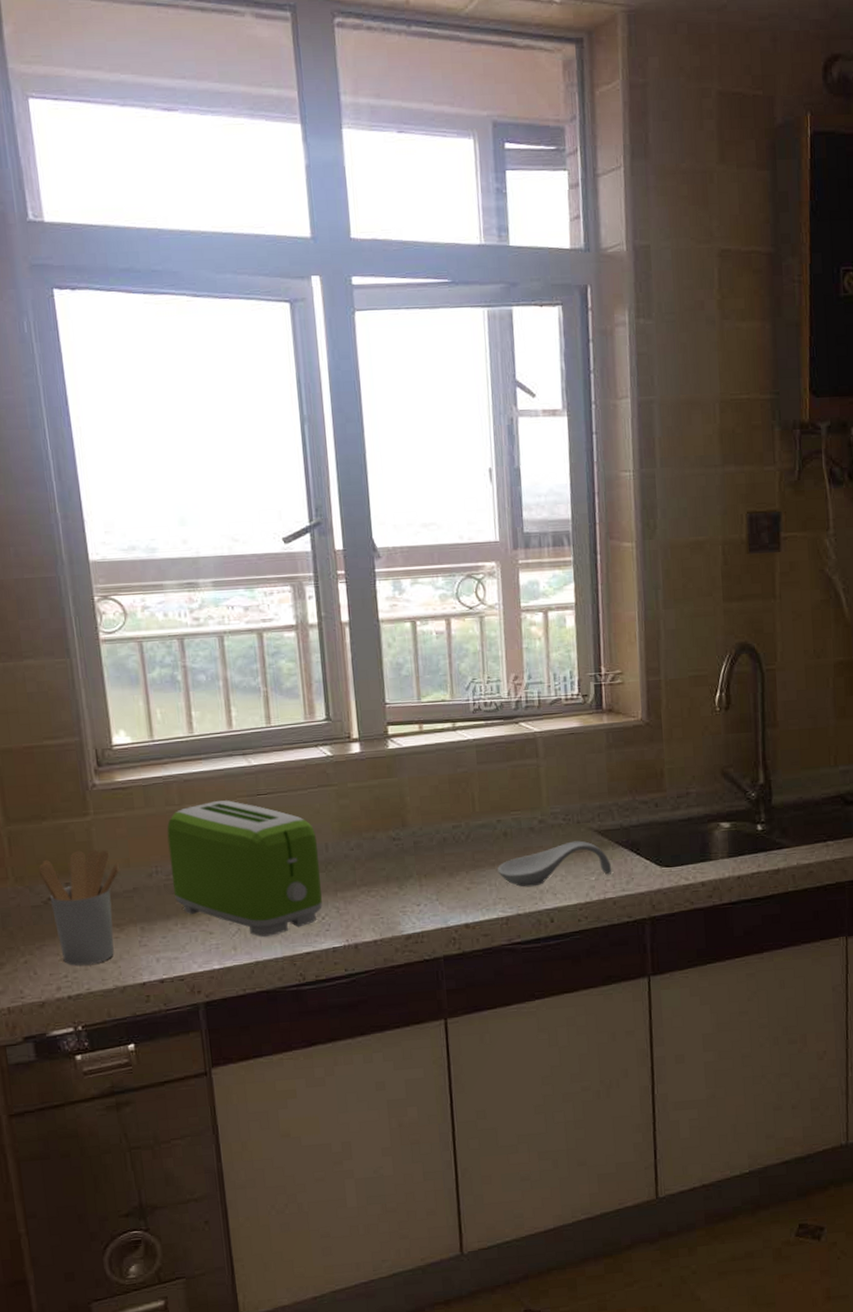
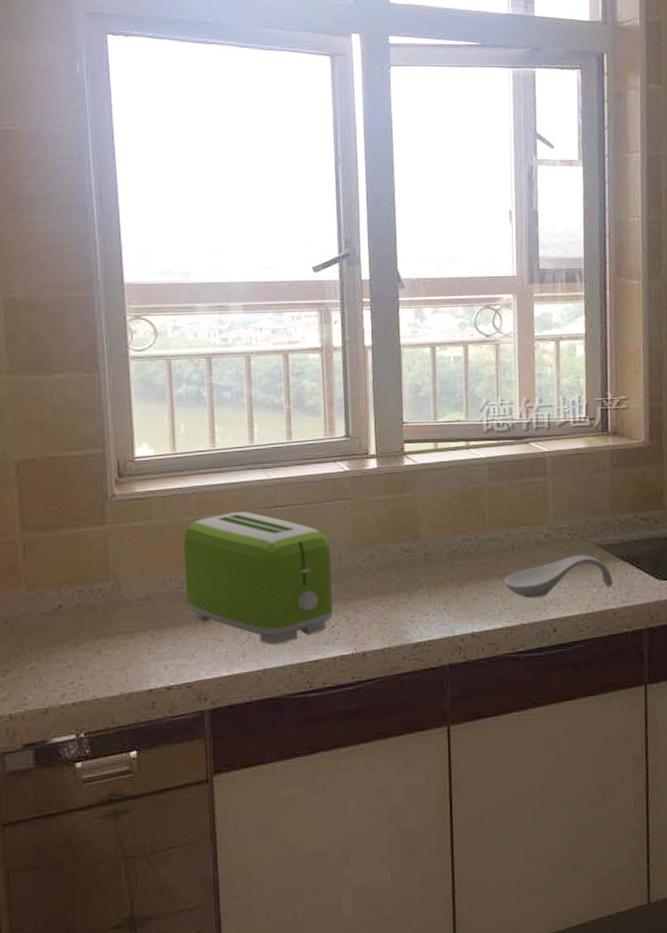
utensil holder: present [38,849,119,966] -> none [52,557,133,672]

